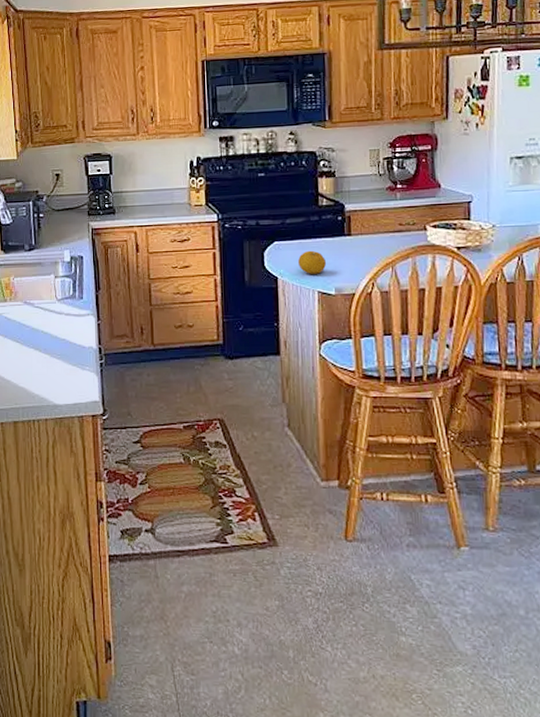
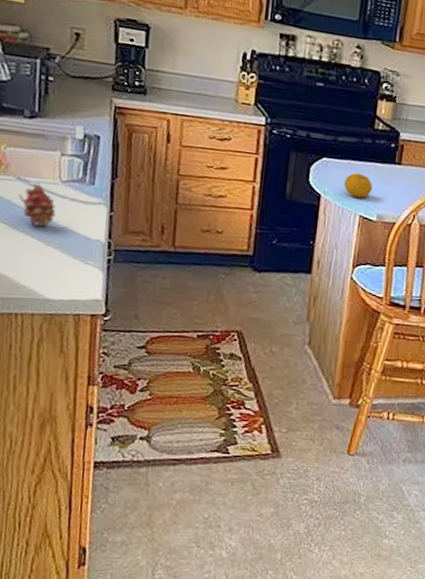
fruit: none [26,303,55,341] -> present [18,181,56,227]

